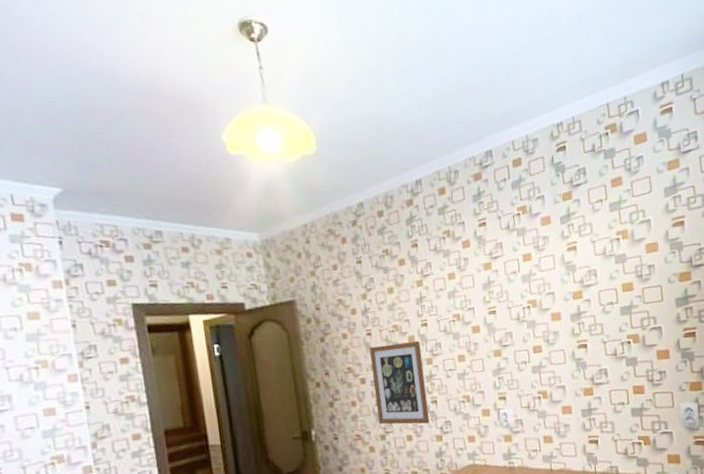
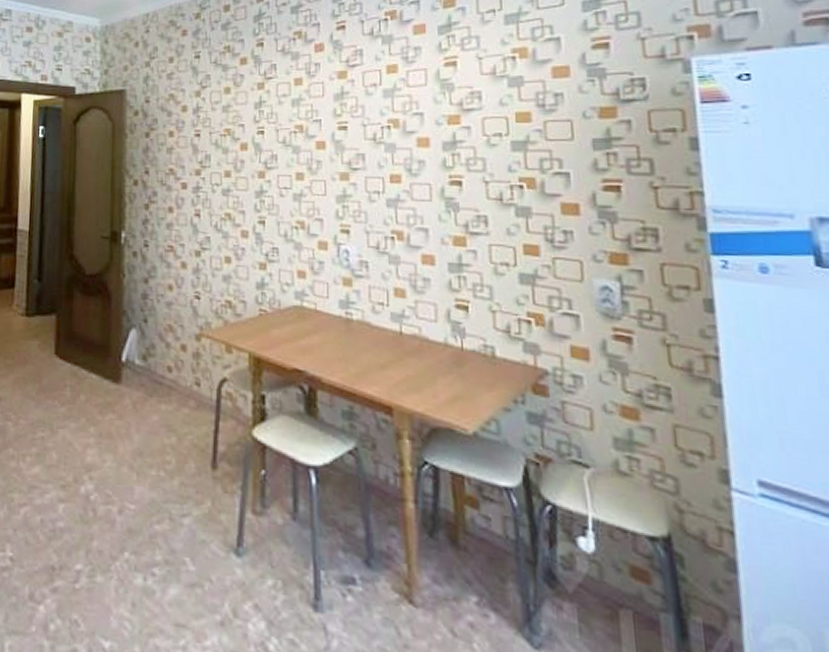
wall art: present [369,341,430,425] -> none [195,149,254,247]

